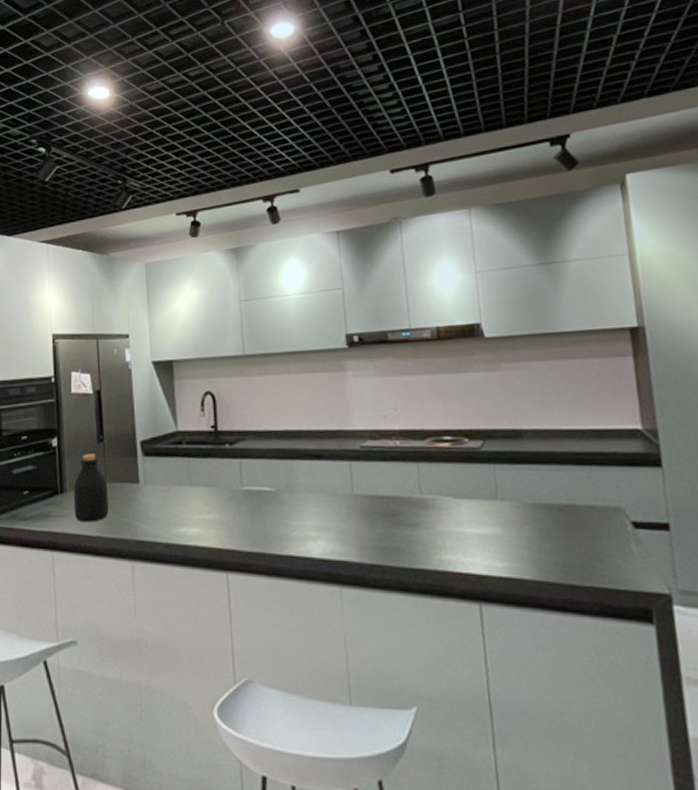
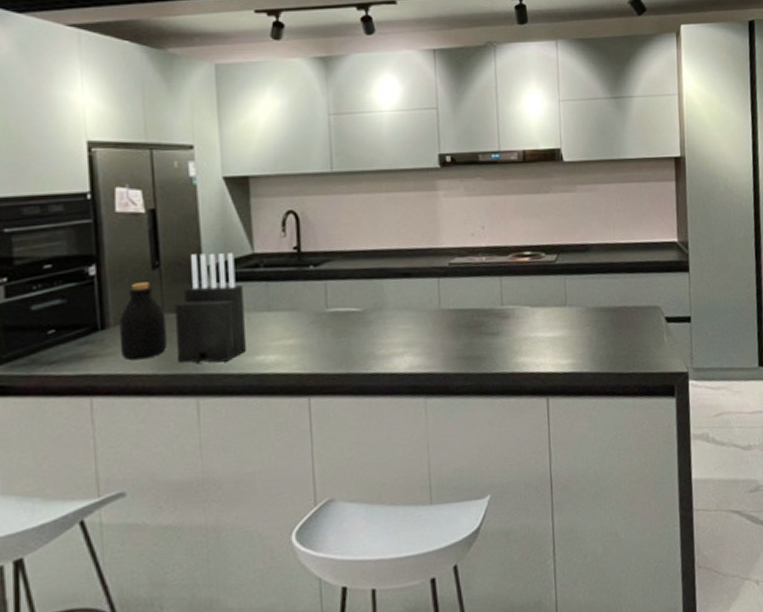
knife block: none [114,429,172,531] -> present [174,253,246,363]

